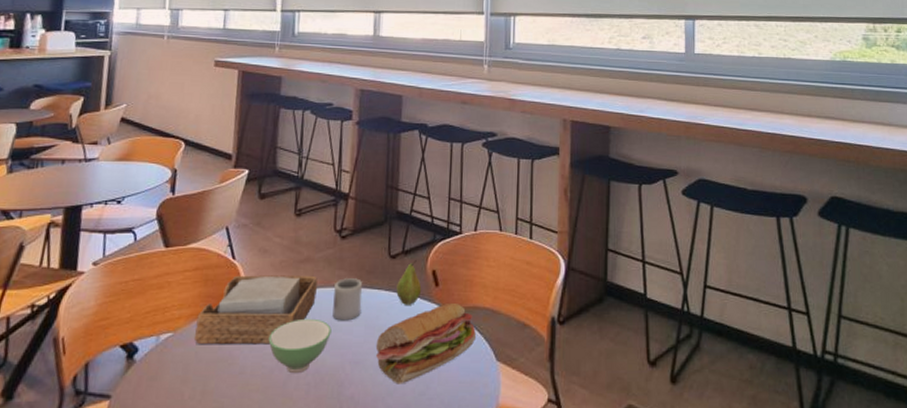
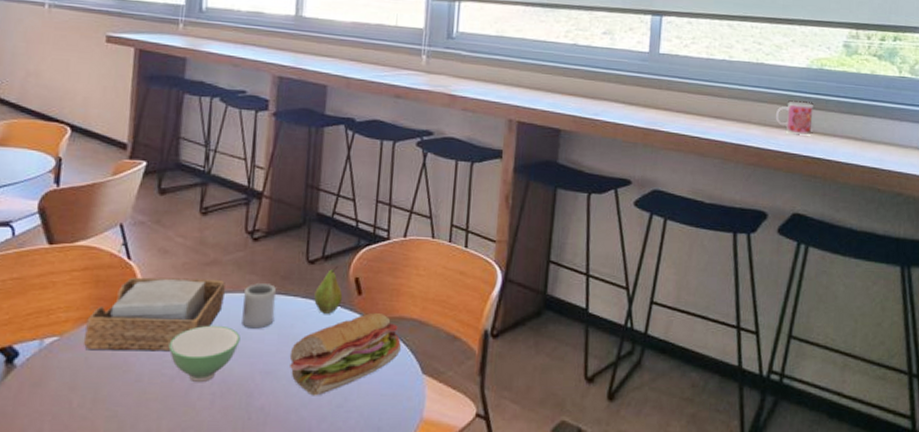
mug: none [805,92,841,122] -> present [775,102,813,135]

